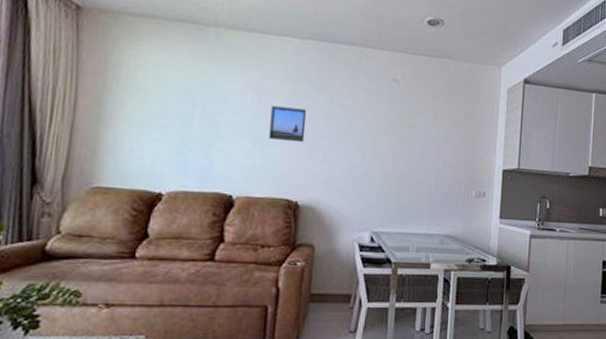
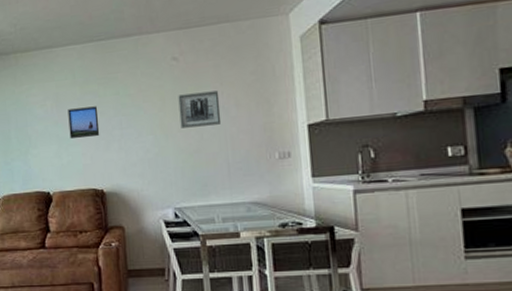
wall art: none [391,117,432,155] -> present [178,90,222,128]

